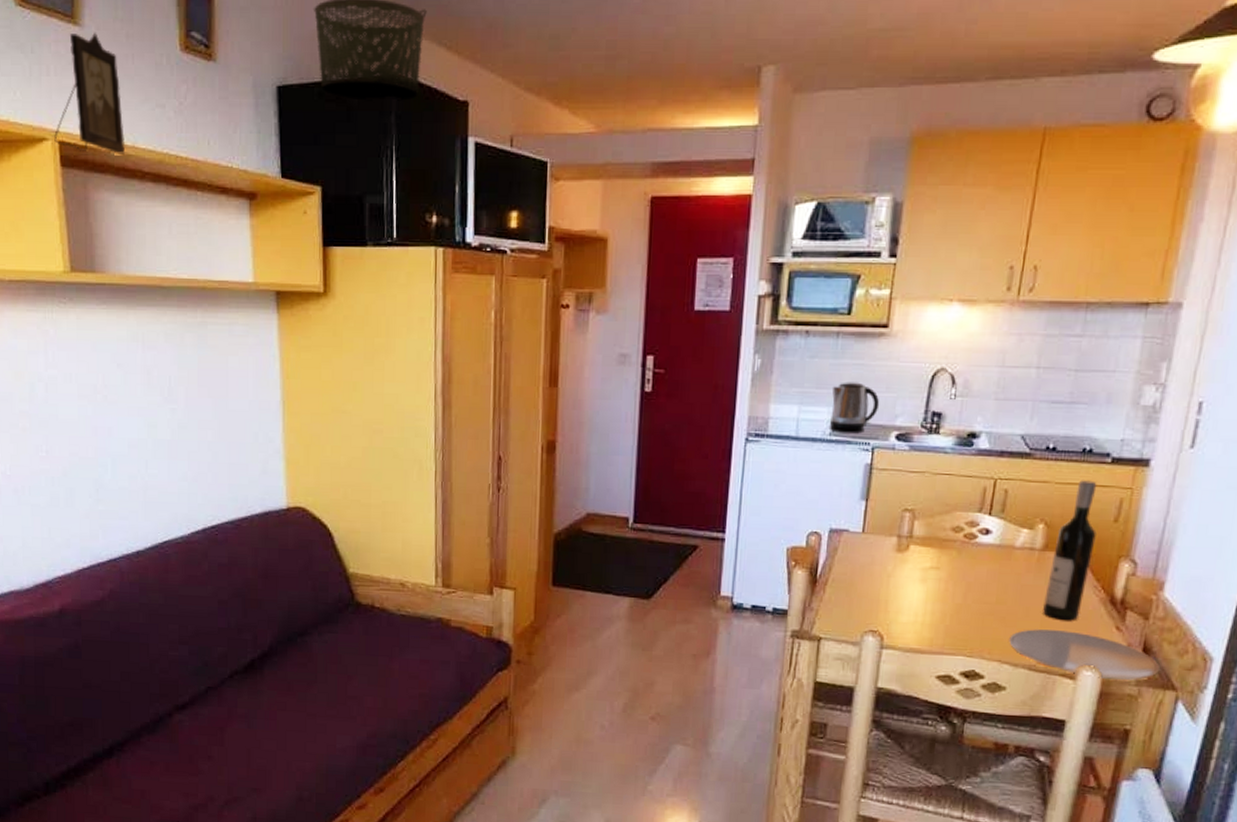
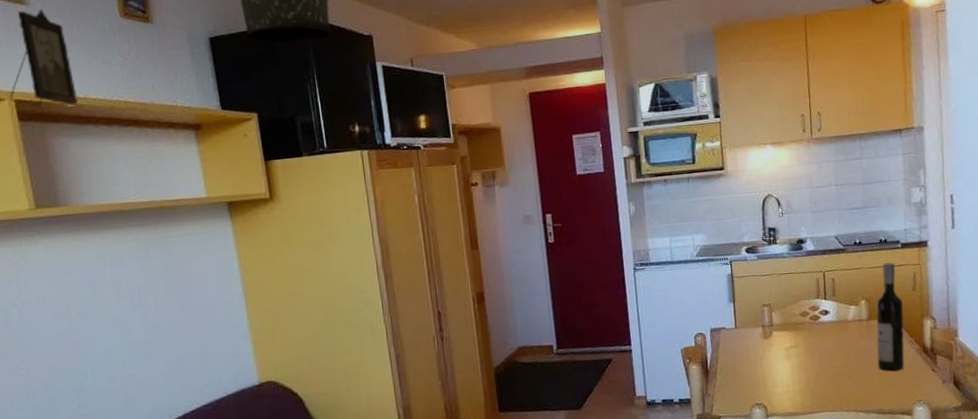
kettle: present [828,382,880,434] -> none [691,213,729,254]
plate: present [1009,629,1161,681] -> none [859,378,969,411]

